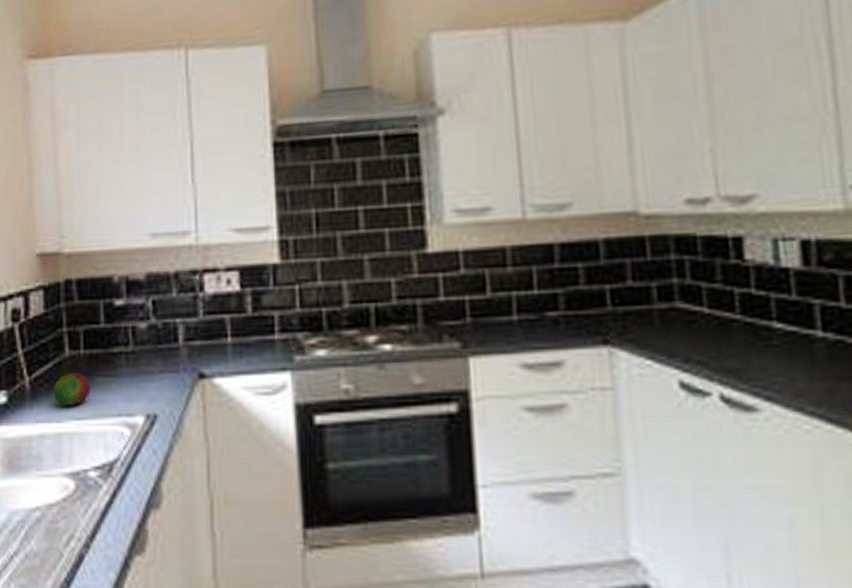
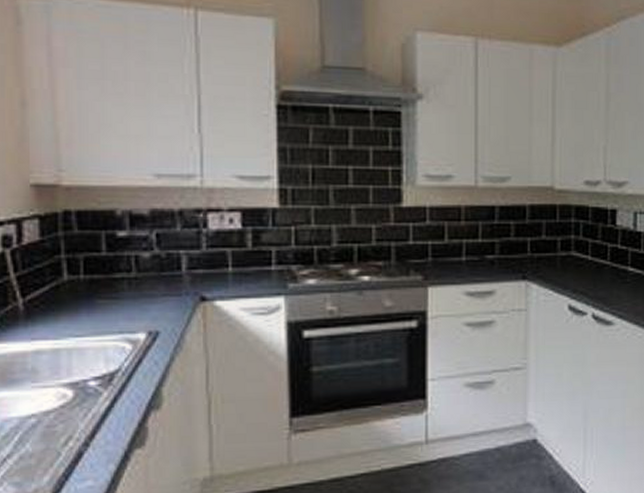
fruit: present [53,373,91,407] -> none [50,295,91,326]

